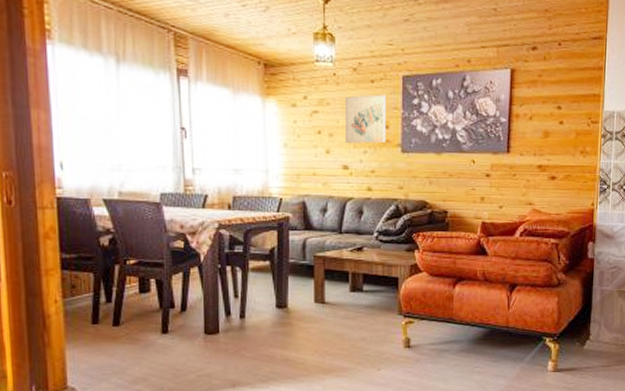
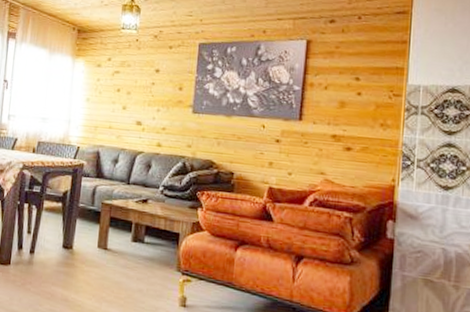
wall art: present [344,94,385,144] -> none [140,59,182,103]

